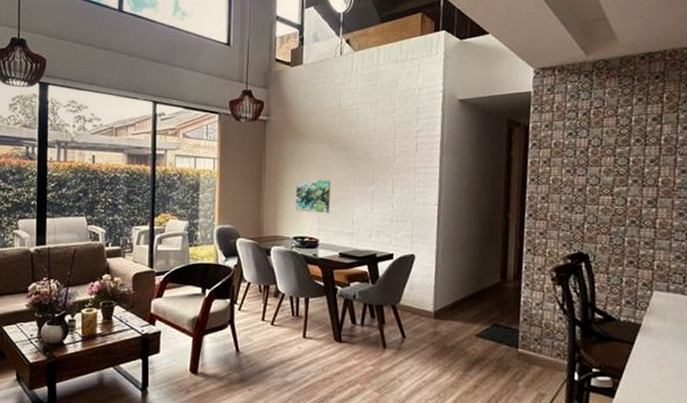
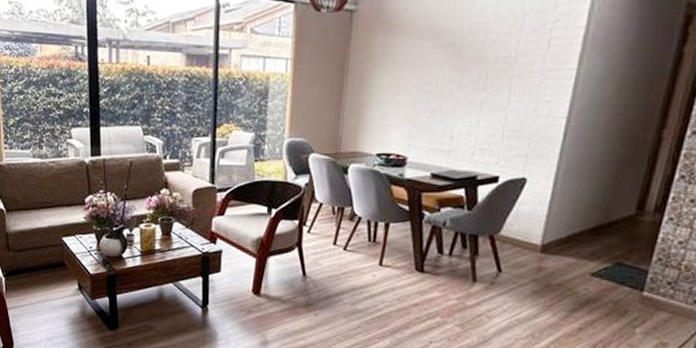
wall art: present [296,180,331,214] -> none [382,85,430,127]

